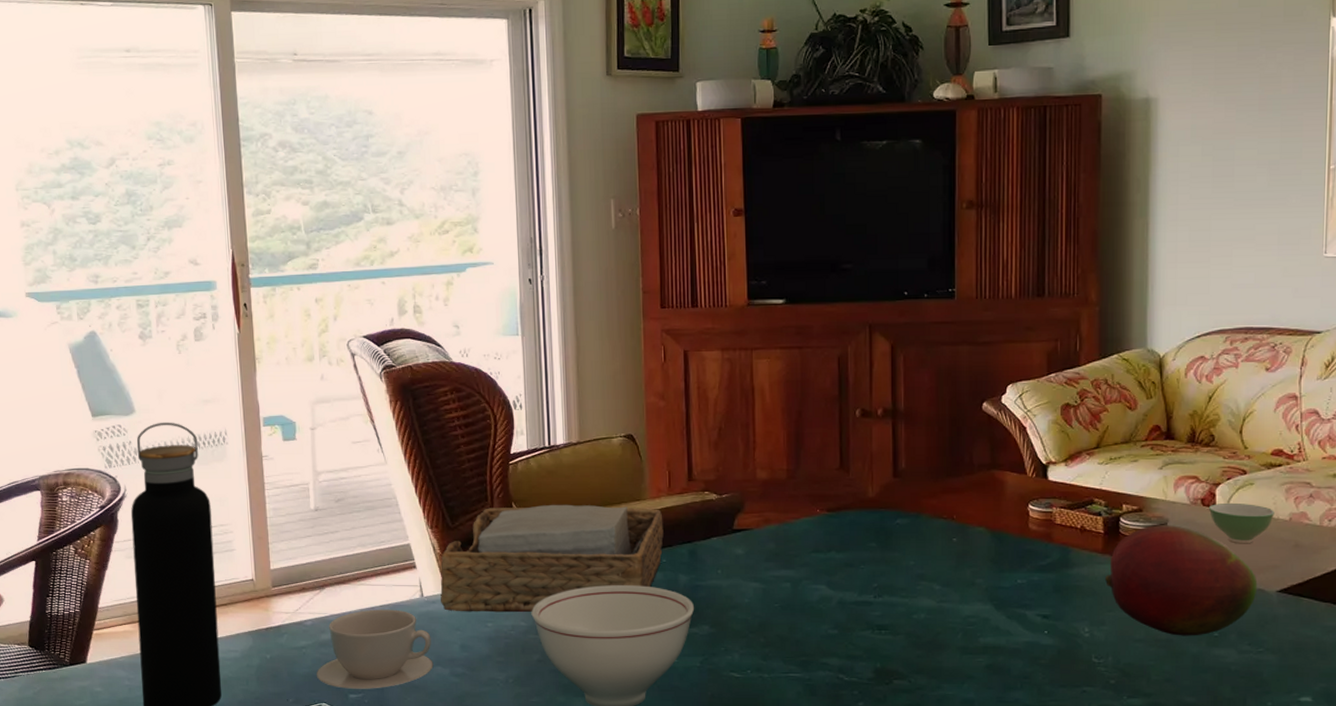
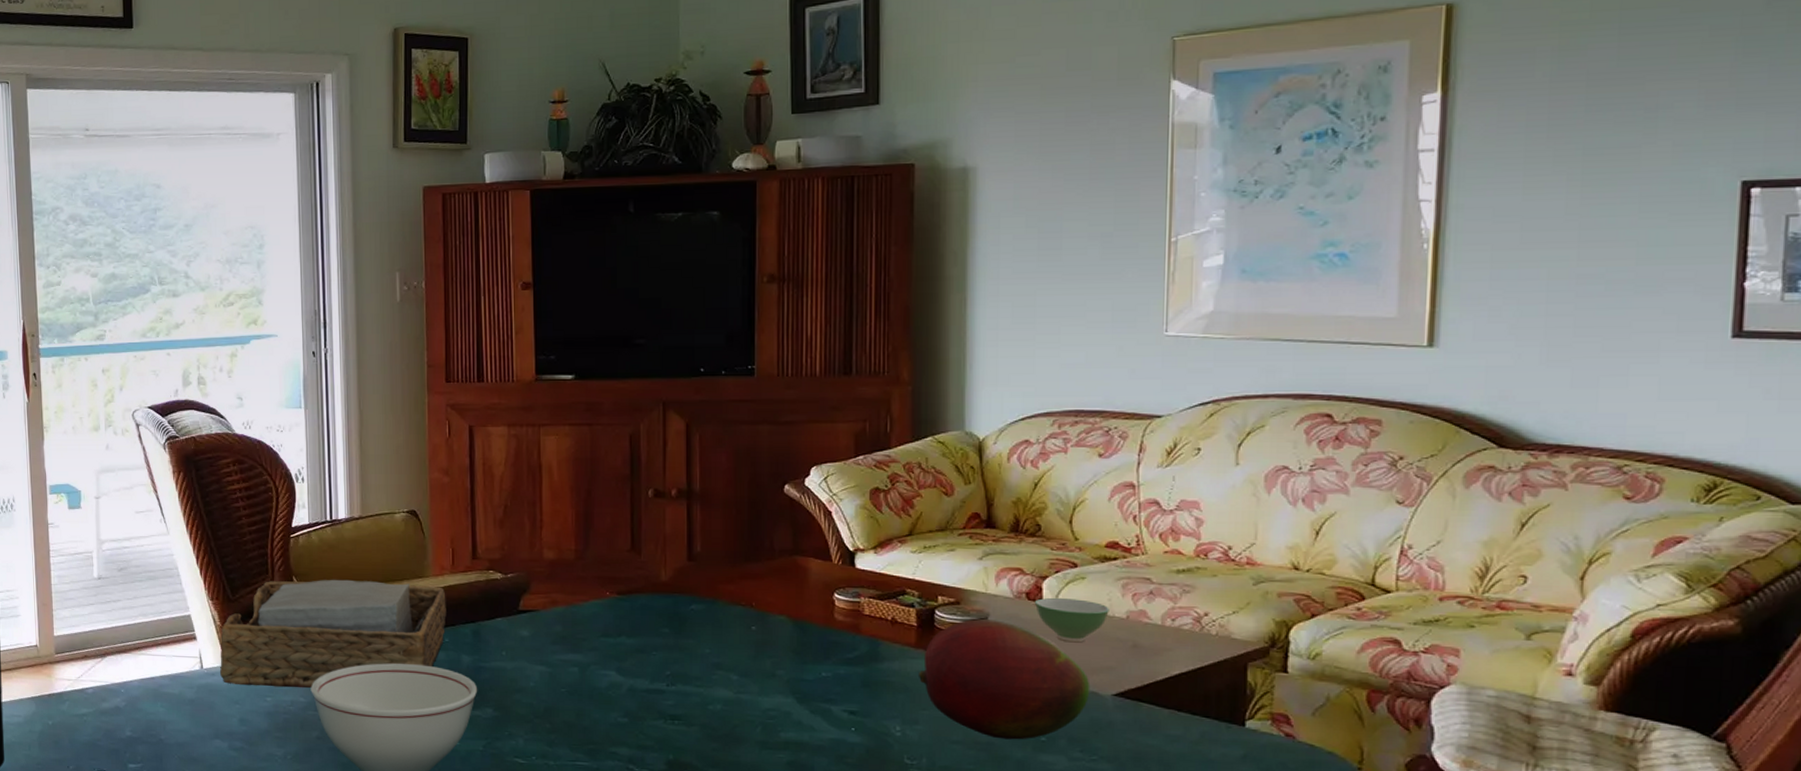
teacup: present [316,609,434,689] -> none [96,679,212,760]

